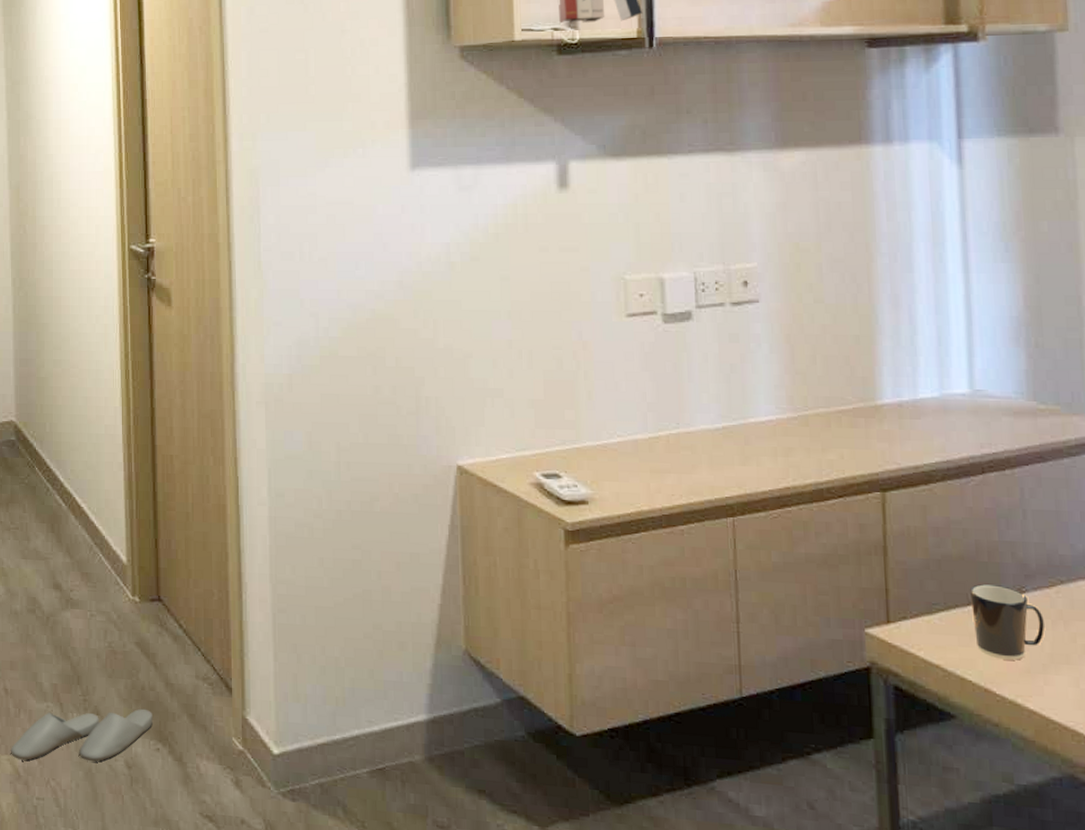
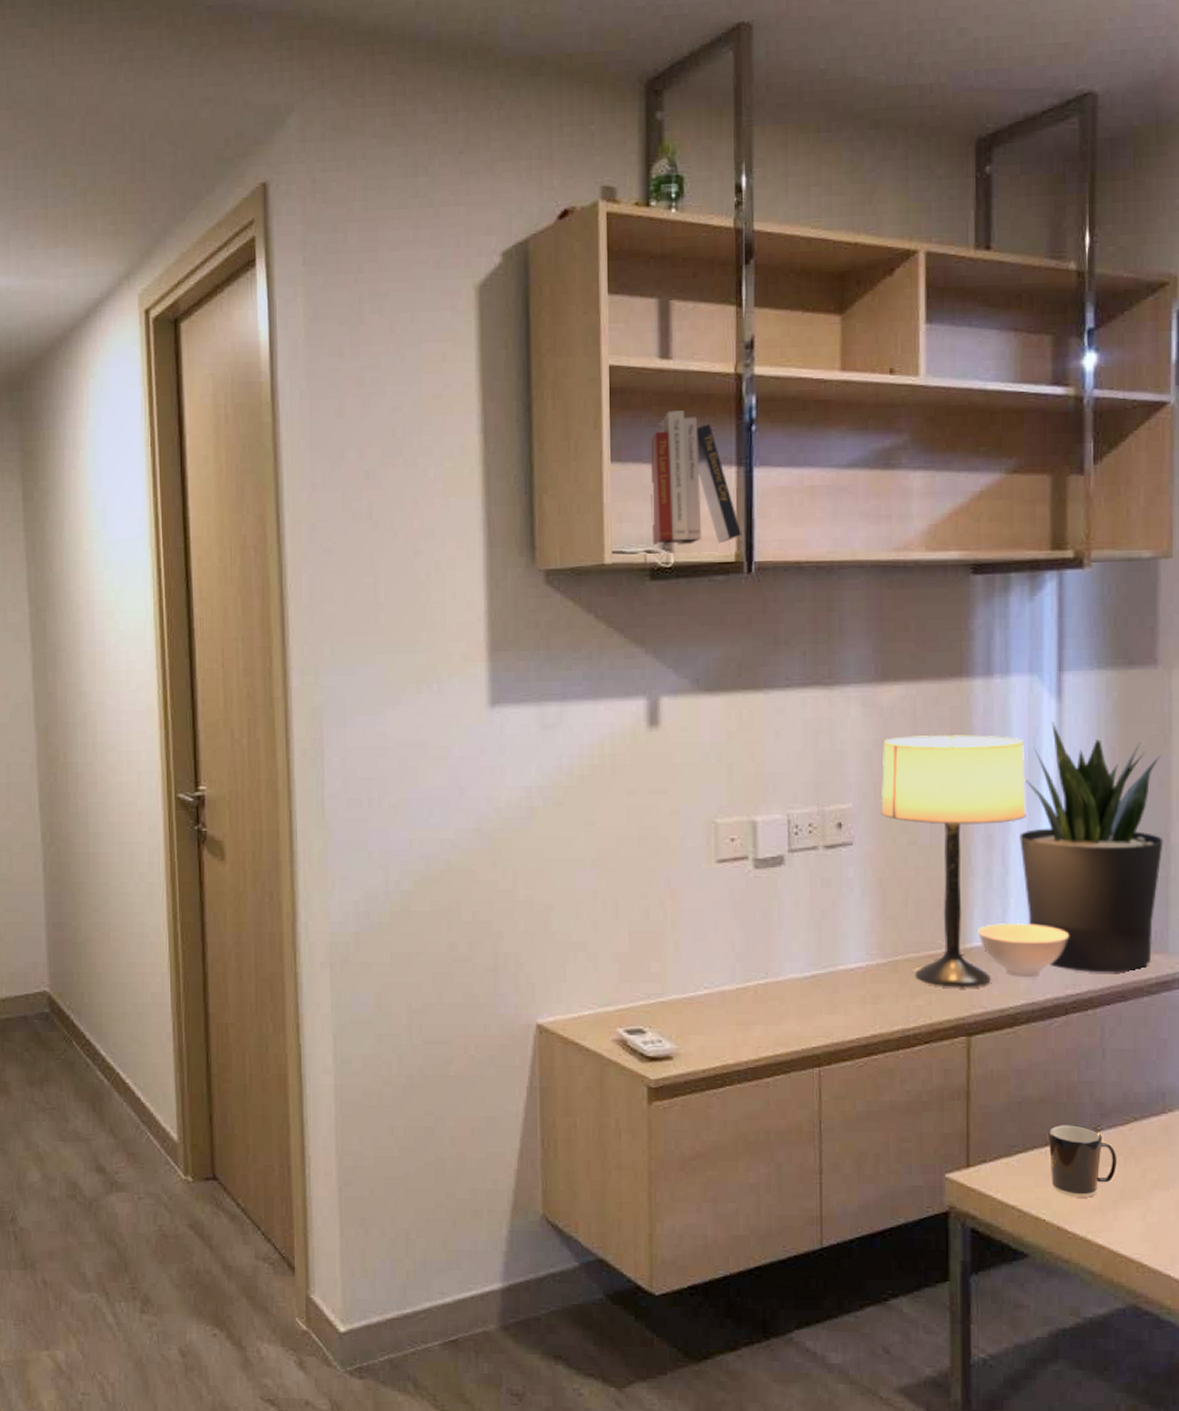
slippers: present [10,708,153,762] -> none [50,1293,209,1355]
table lamp: none [785,199,932,444] -> present [881,735,1026,988]
bowl: none [888,381,982,436] -> present [978,923,1069,978]
planter: none [926,186,1076,434] -> present [1019,721,1164,973]

